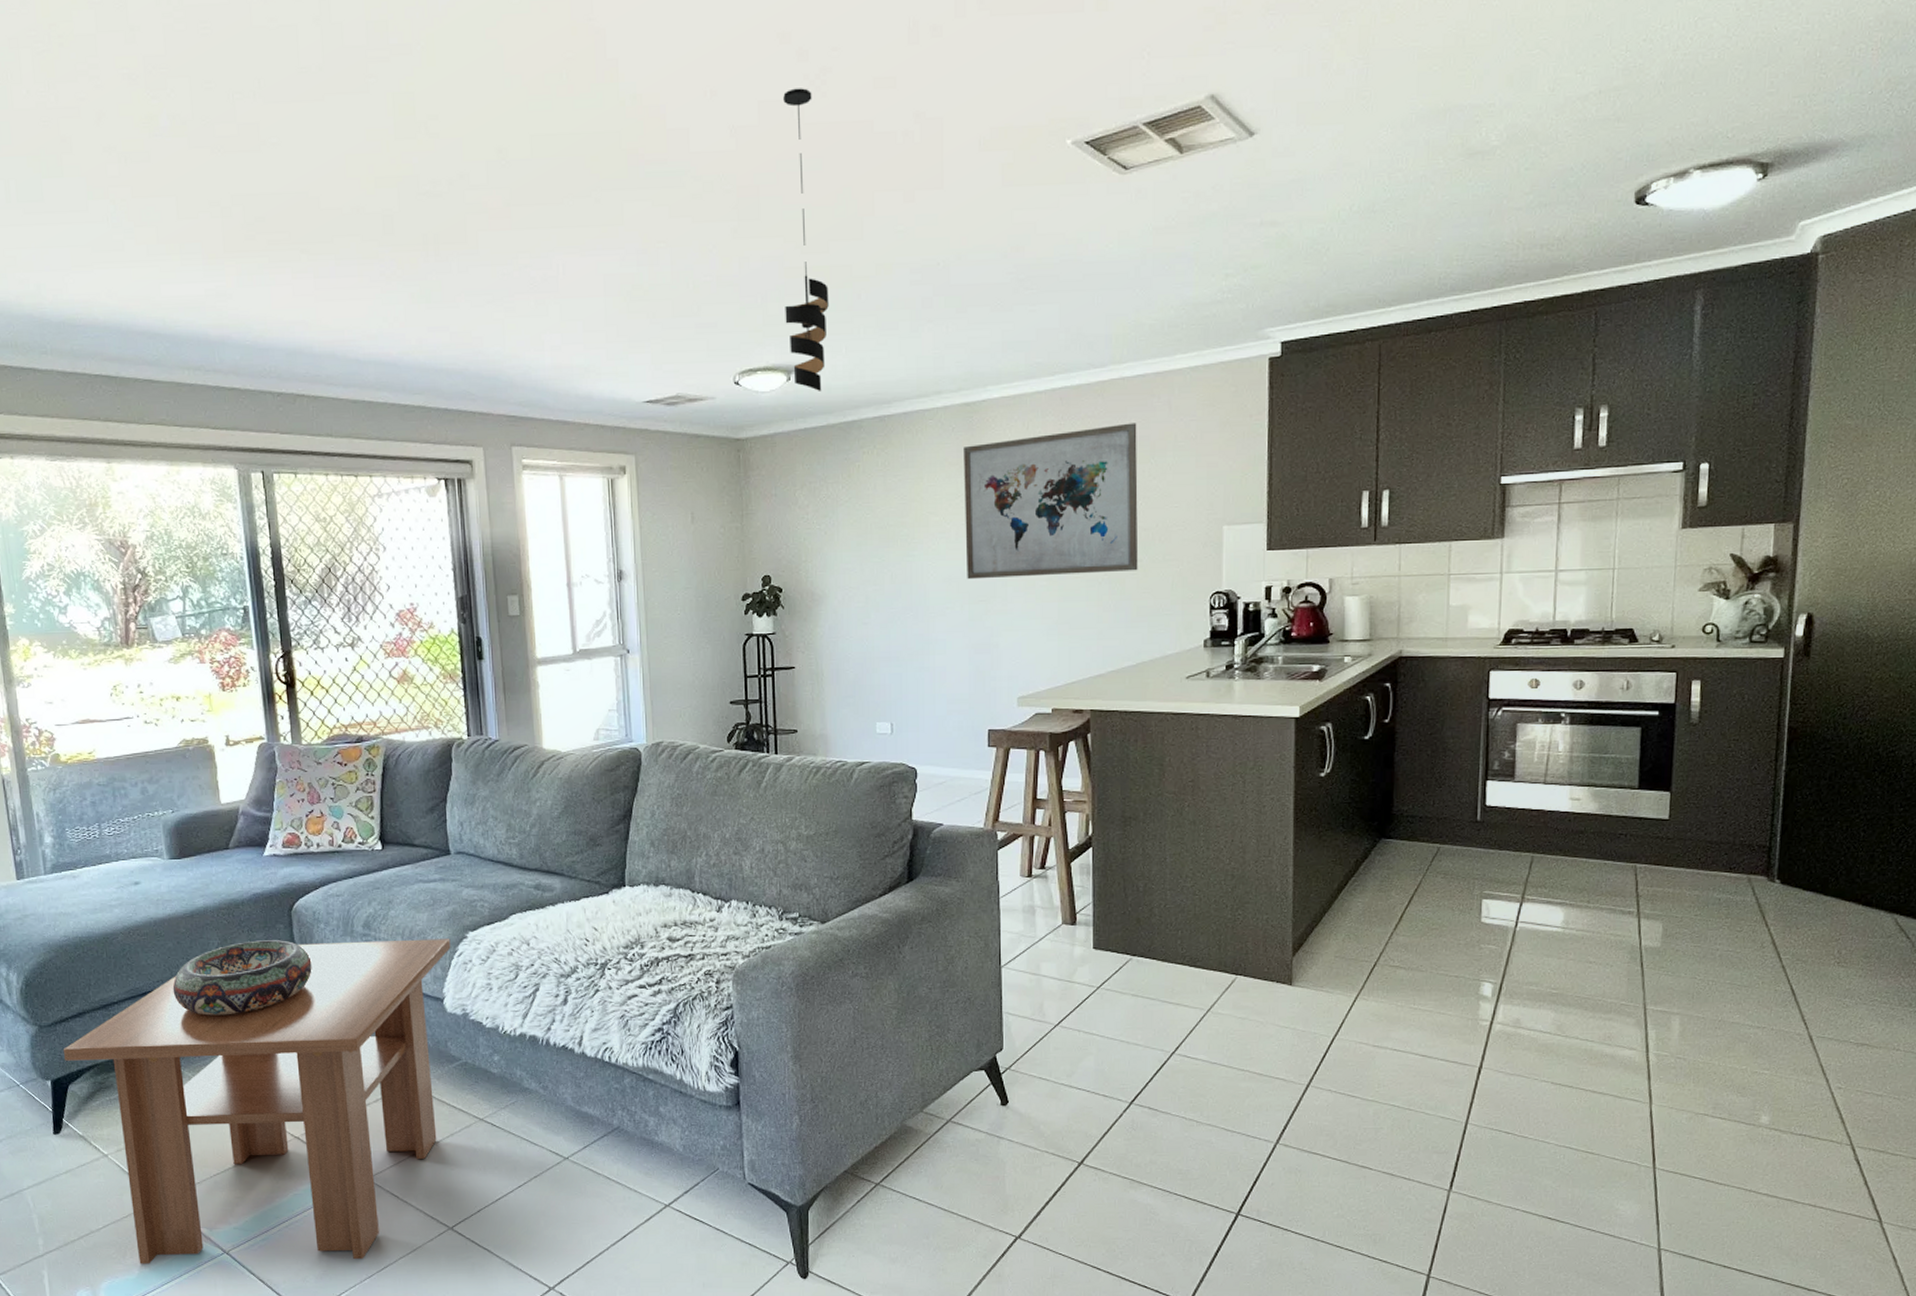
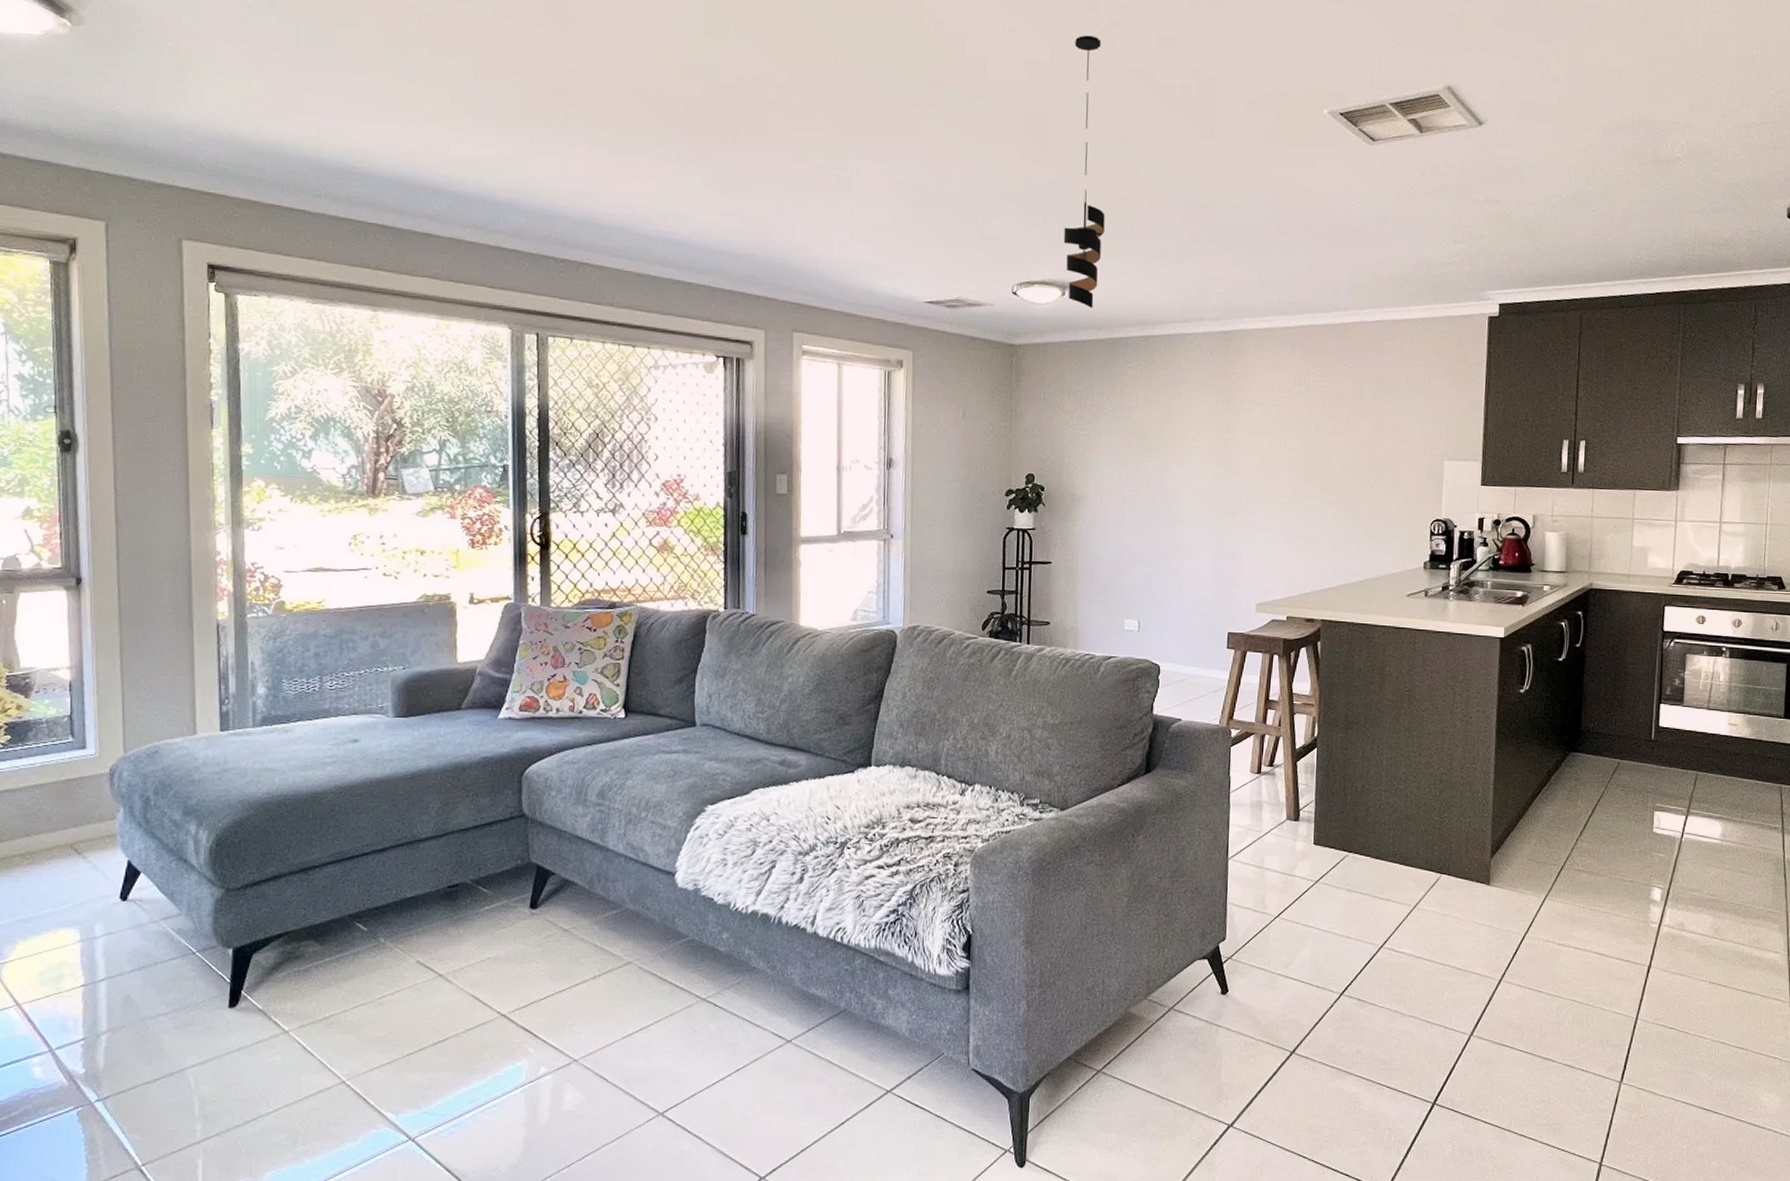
coffee table: present [63,939,451,1264] -> none [250,811,688,1152]
decorative bowl: present [172,940,312,1016] -> none [383,806,539,884]
wall art: present [963,423,1139,580] -> none [1216,362,1374,495]

